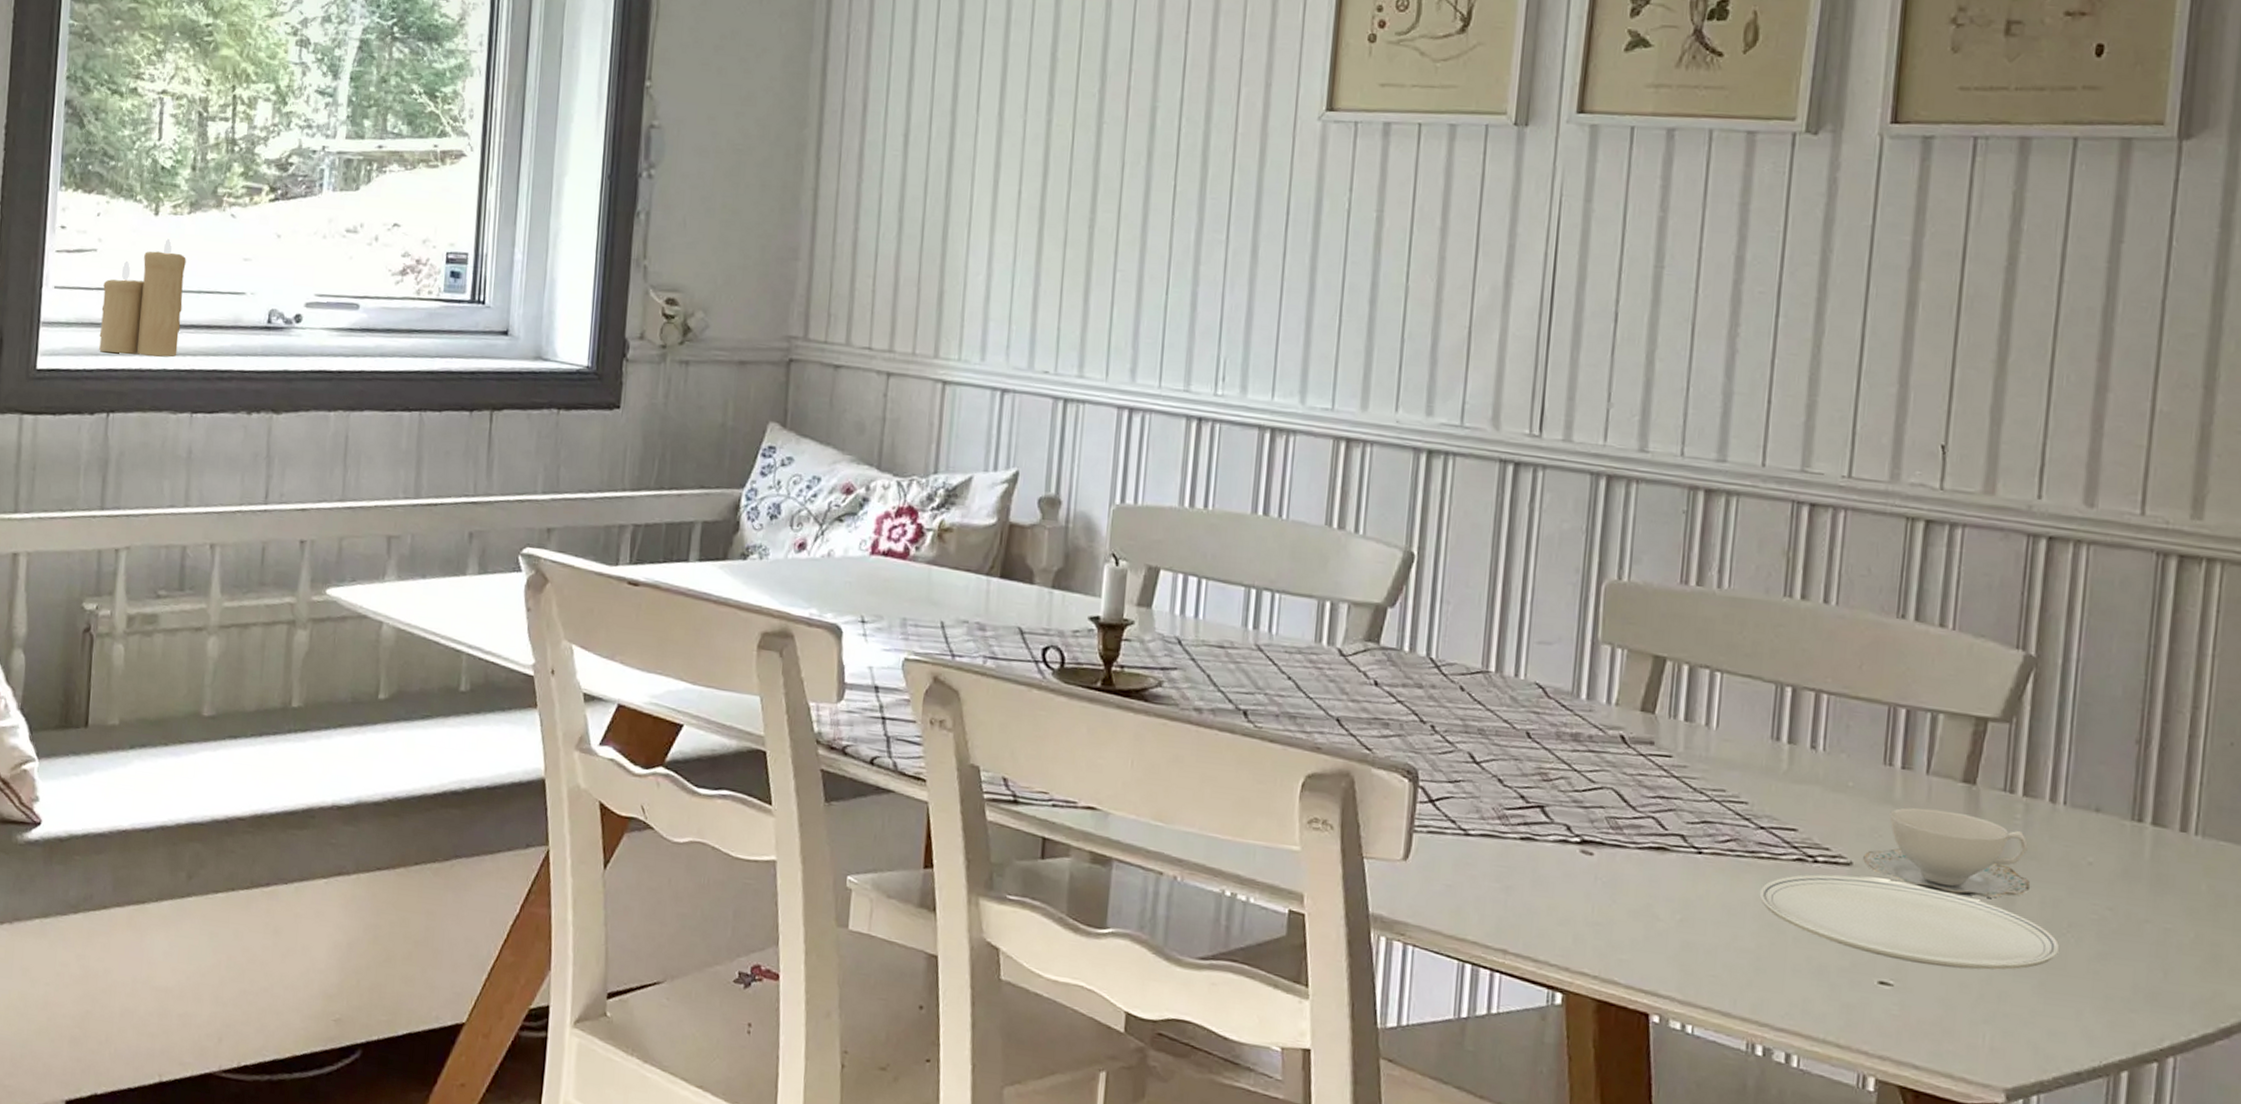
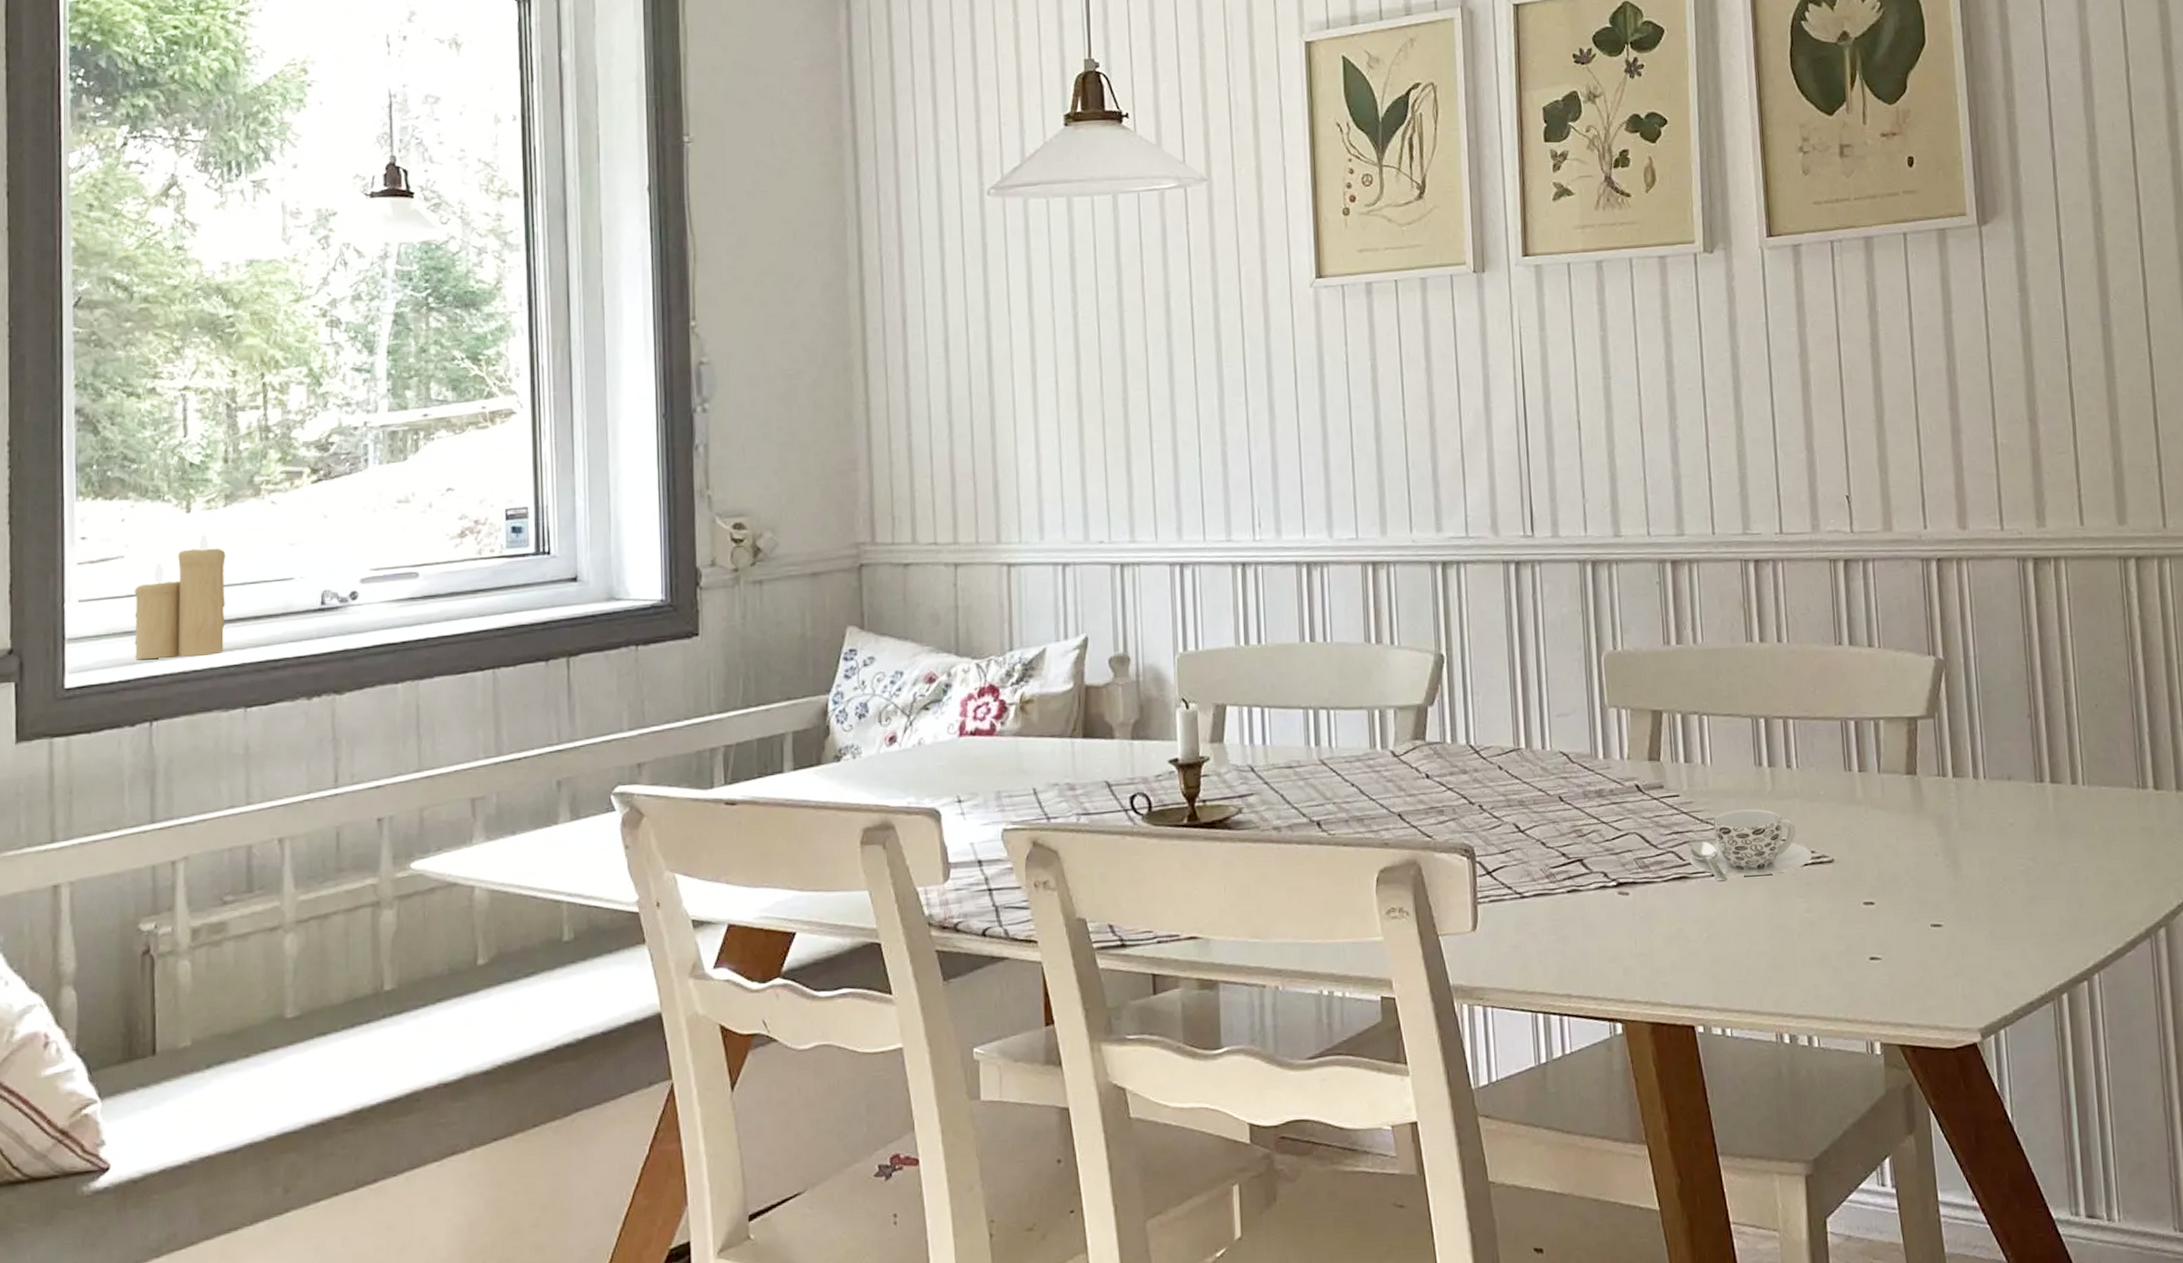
teacup: none [1672,784,1827,866] -> present [1688,809,1813,882]
plate: present [1759,874,2060,970] -> none [1765,868,2001,936]
teacup: present [1863,807,2031,898] -> none [1841,801,1971,871]

